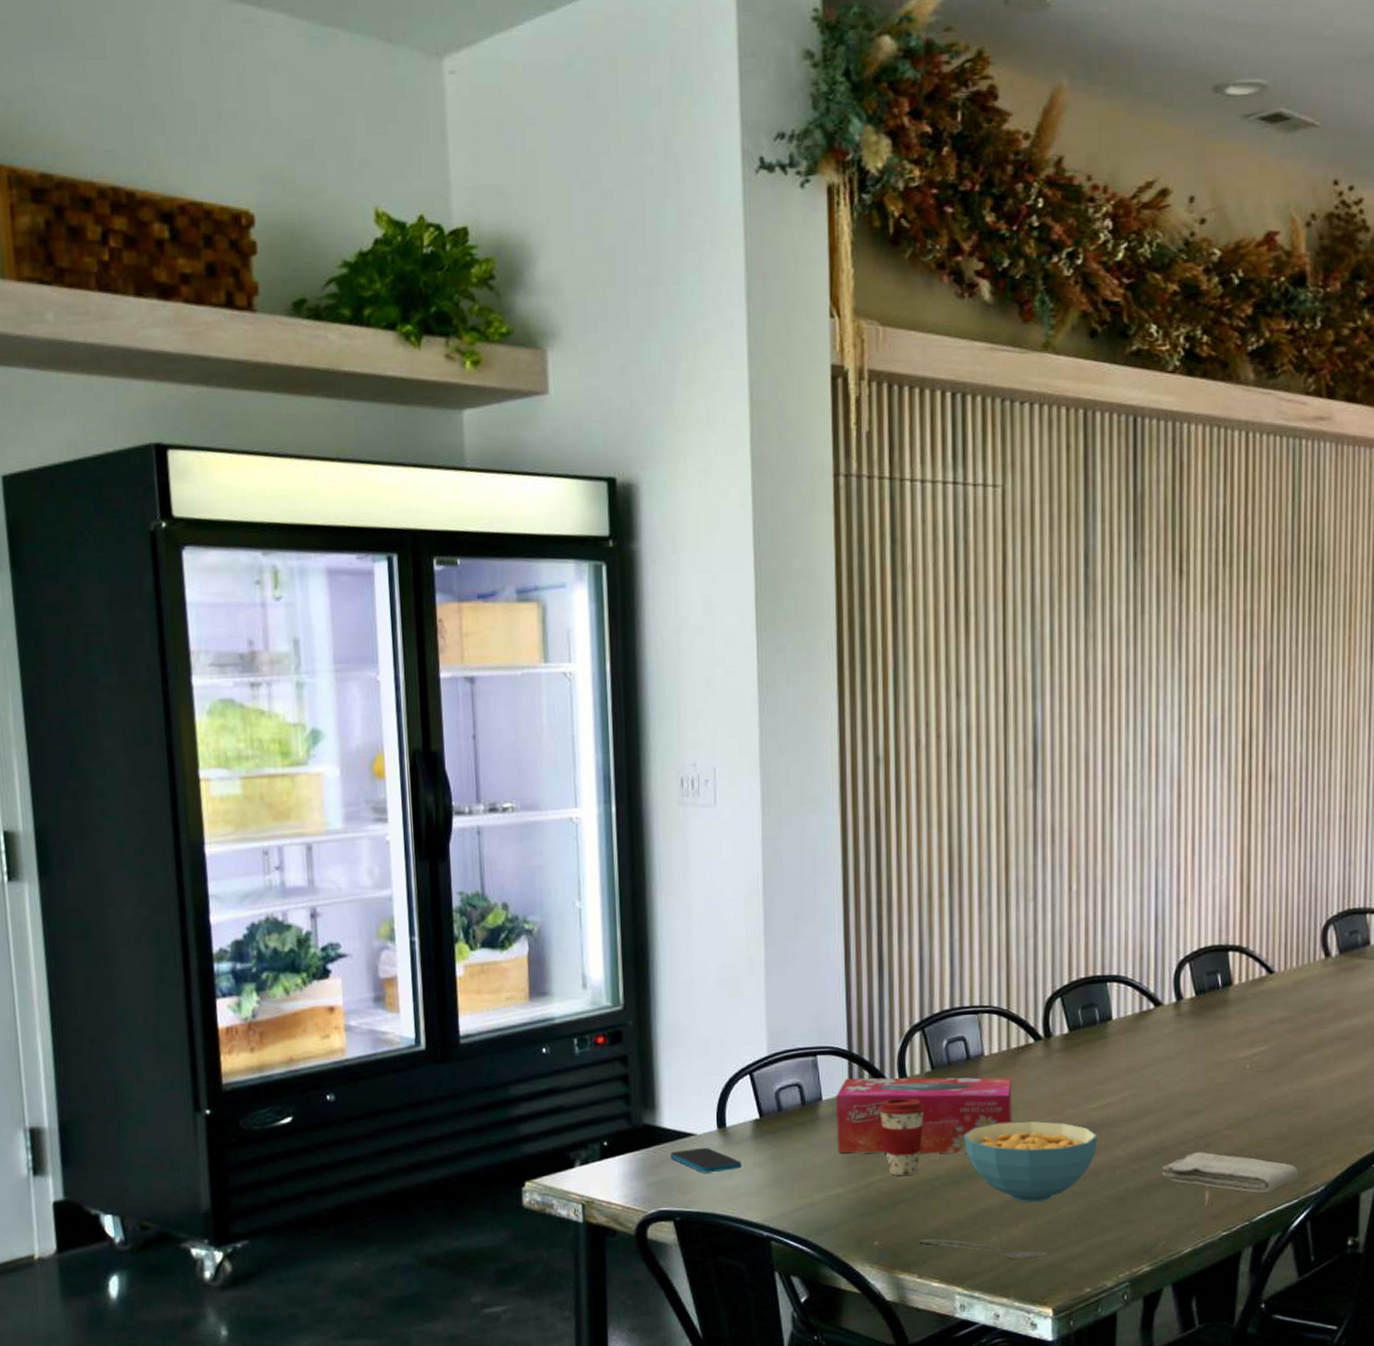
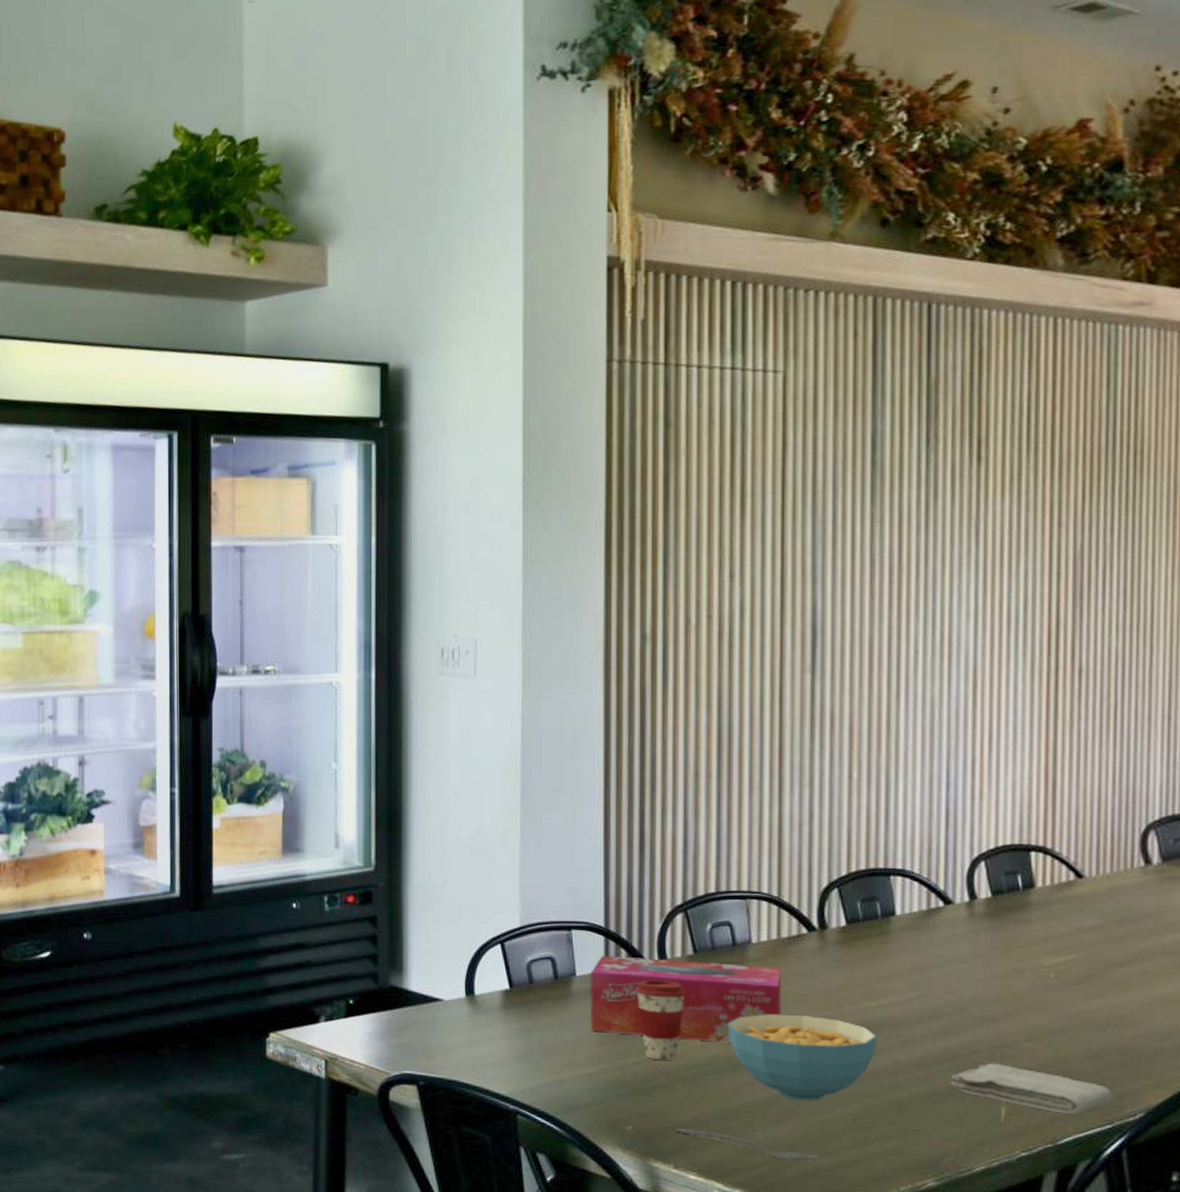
smartphone: present [670,1147,742,1173] -> none [416,1013,489,1040]

